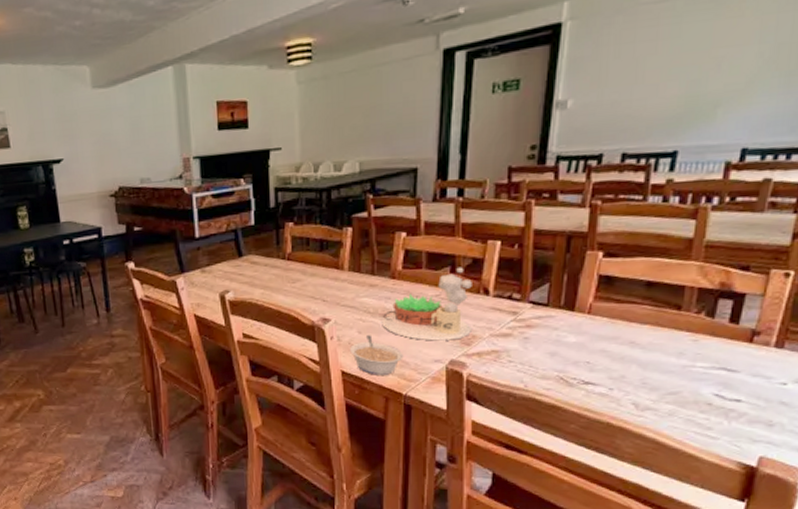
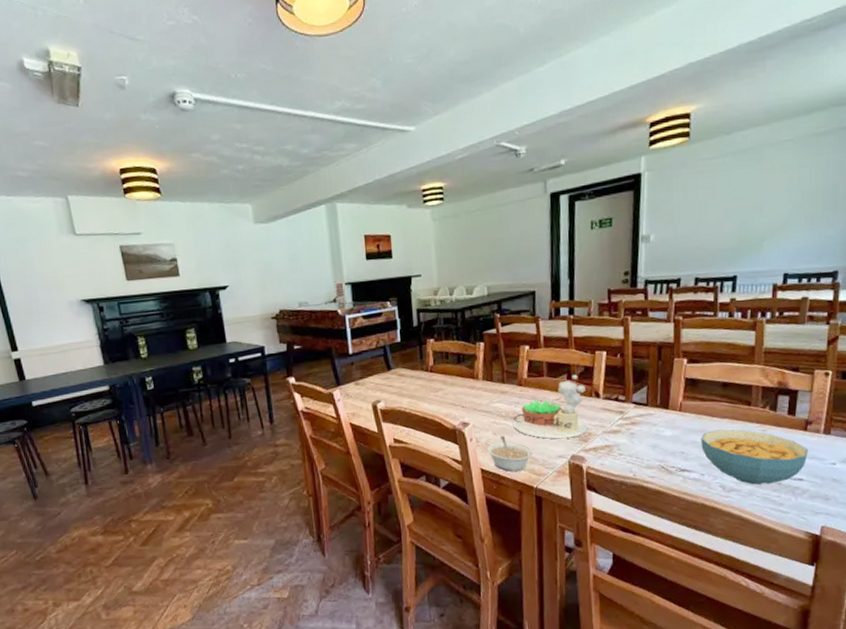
cereal bowl: none [612,337,752,404] -> present [701,429,808,485]

